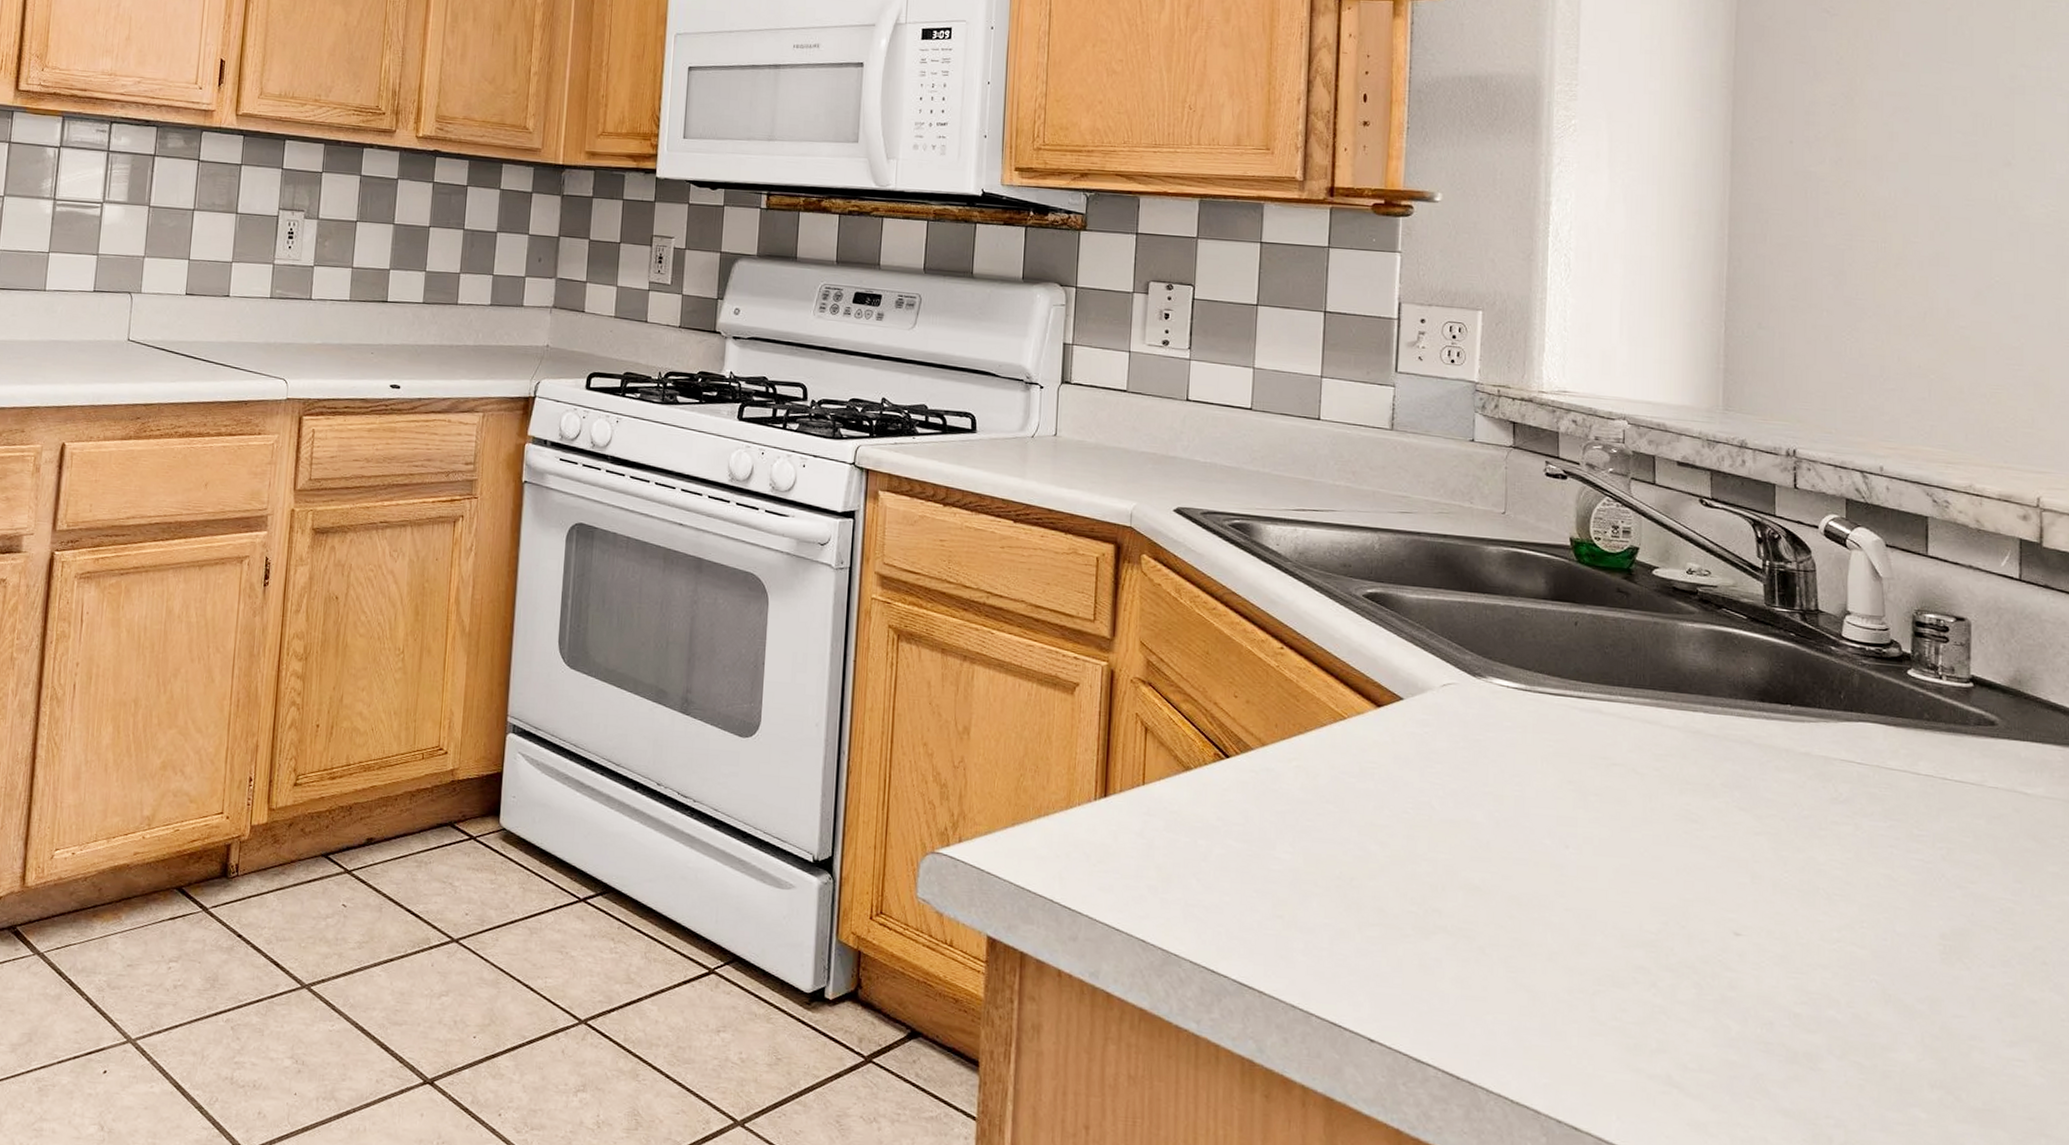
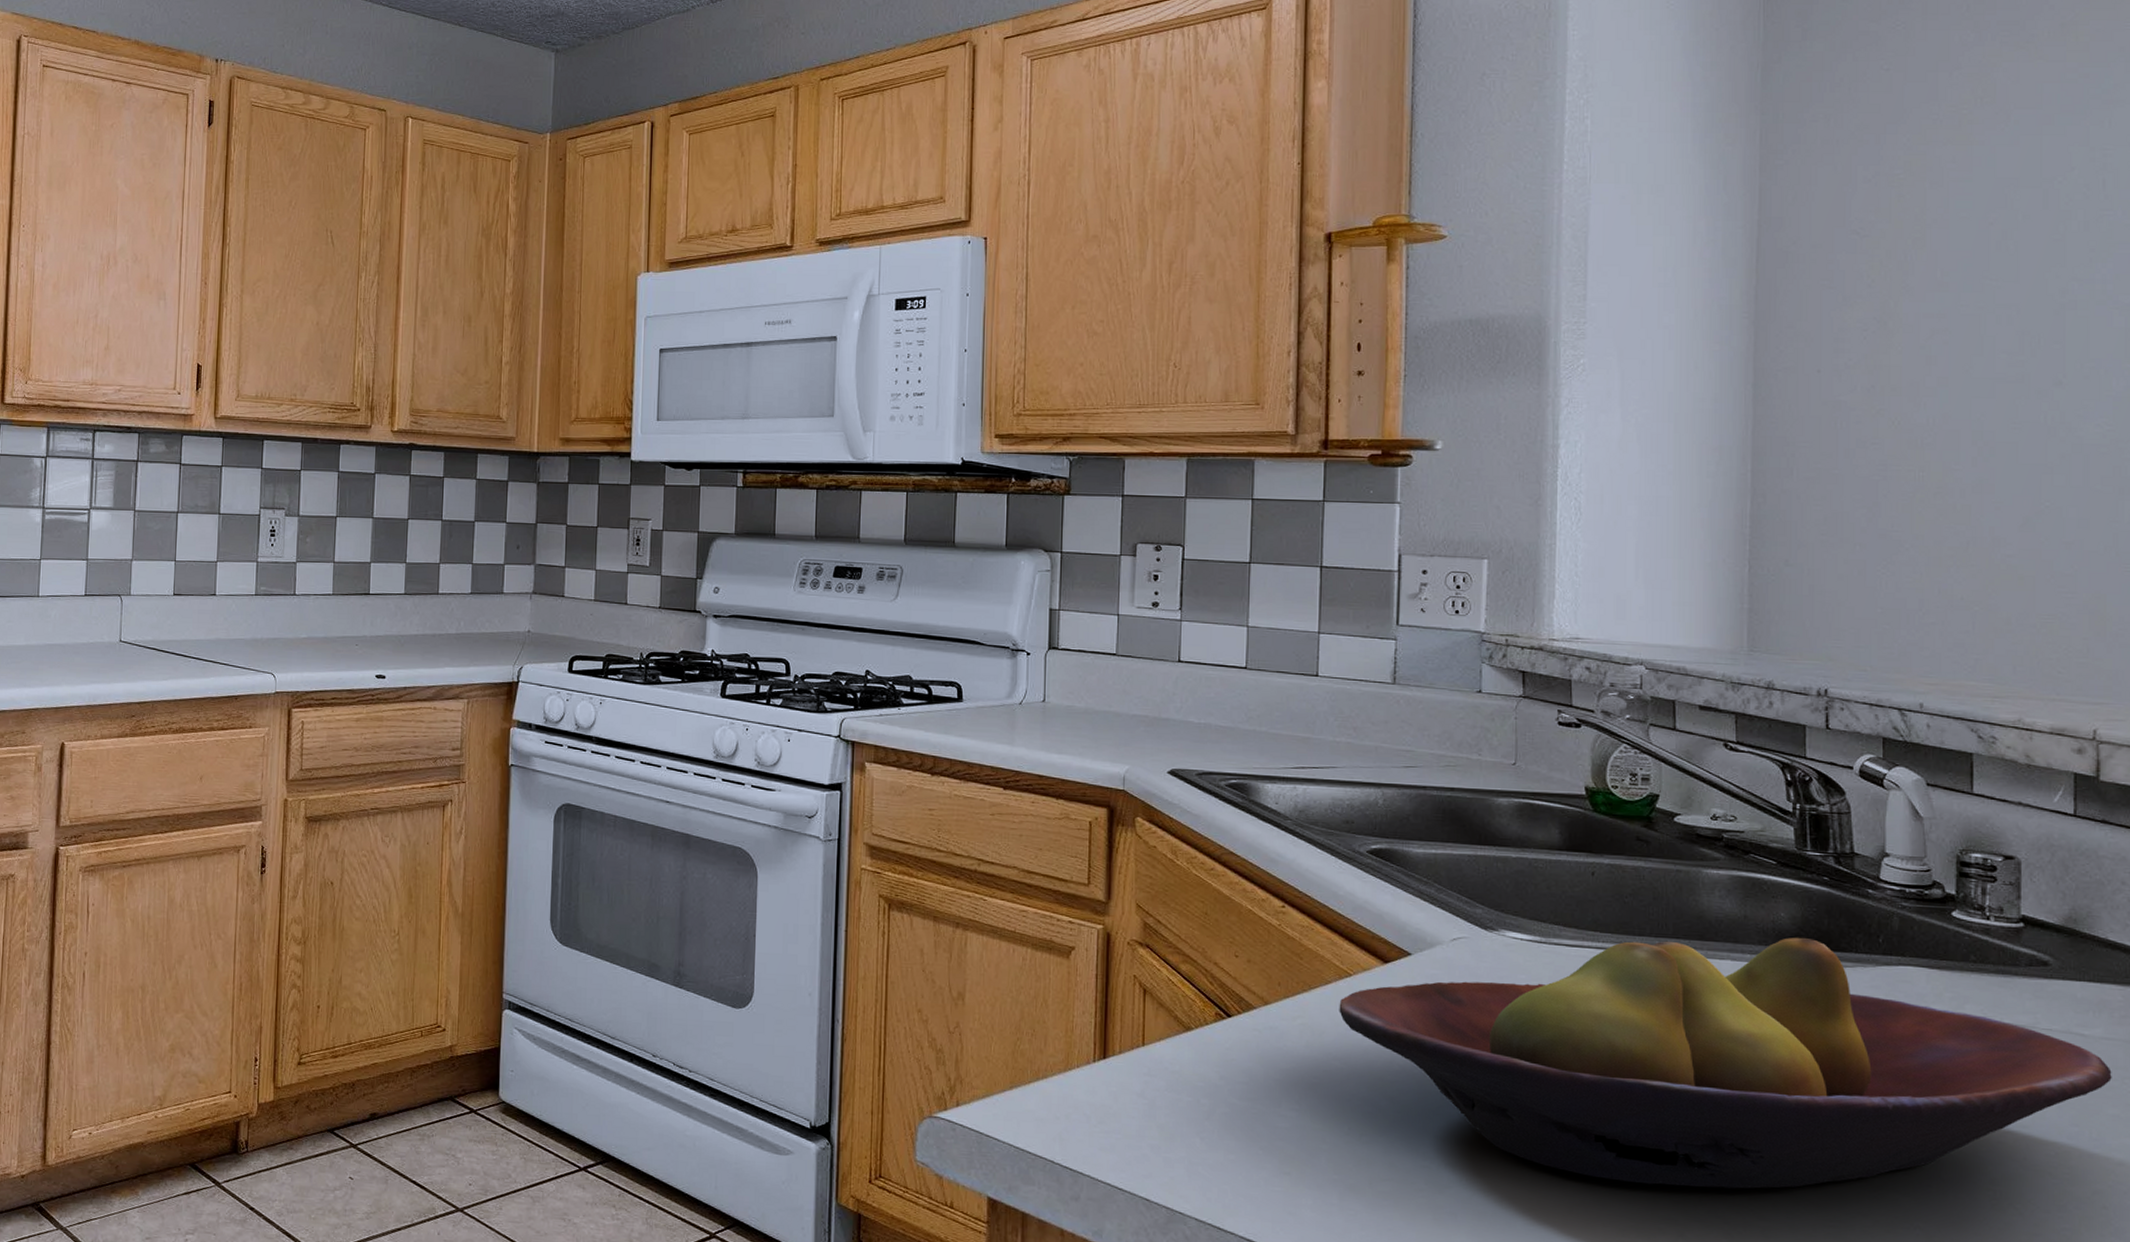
fruit bowl: none [1333,691,2052,940] -> present [1339,937,2112,1189]

